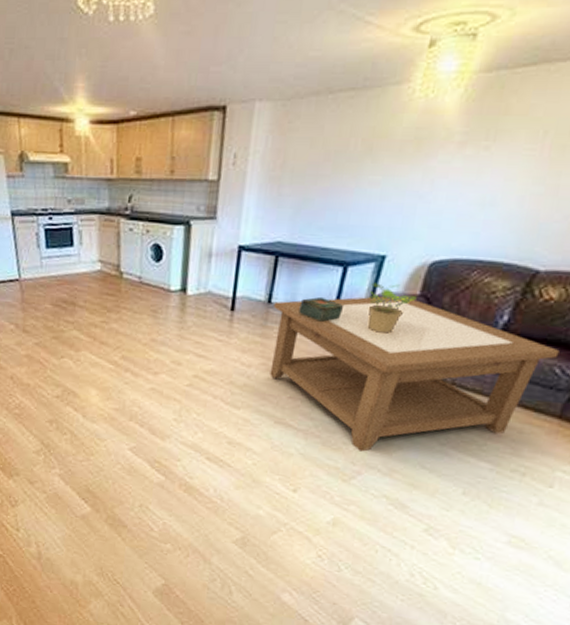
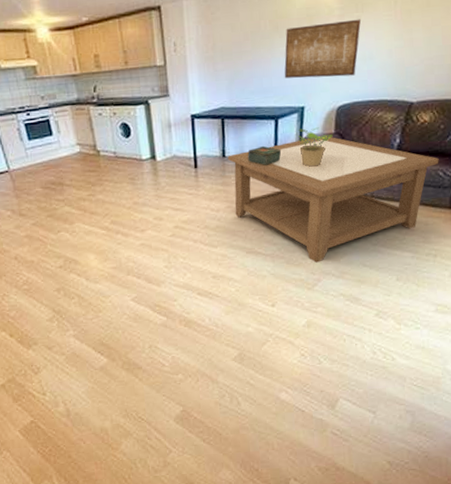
wall art: none [367,149,491,225] -> present [284,19,362,79]

